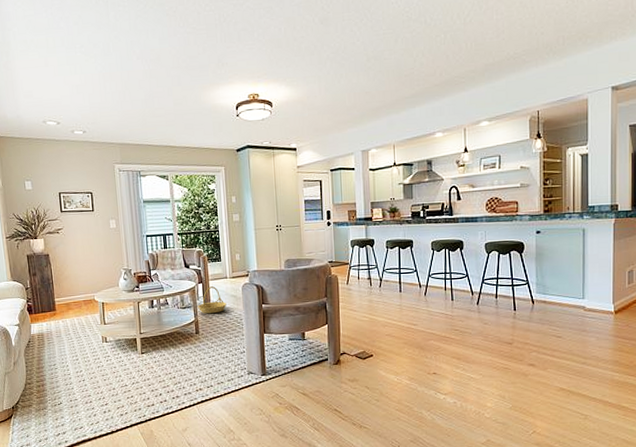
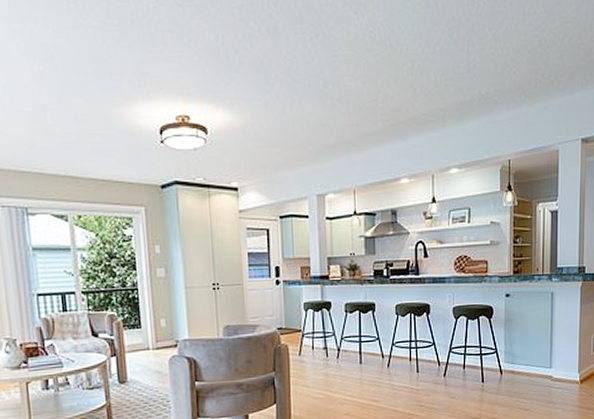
basket: present [198,286,227,314] -> none [111,360,149,396]

